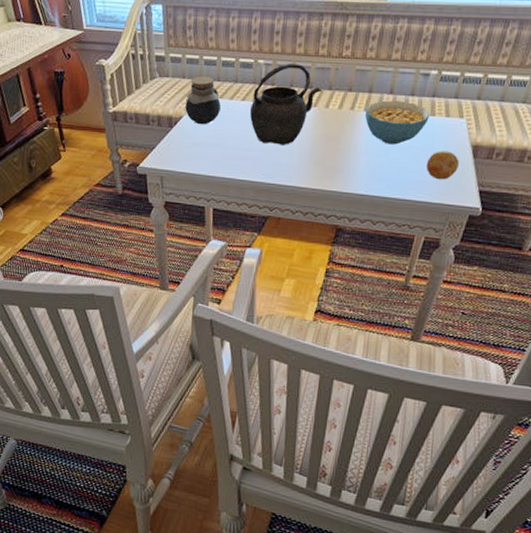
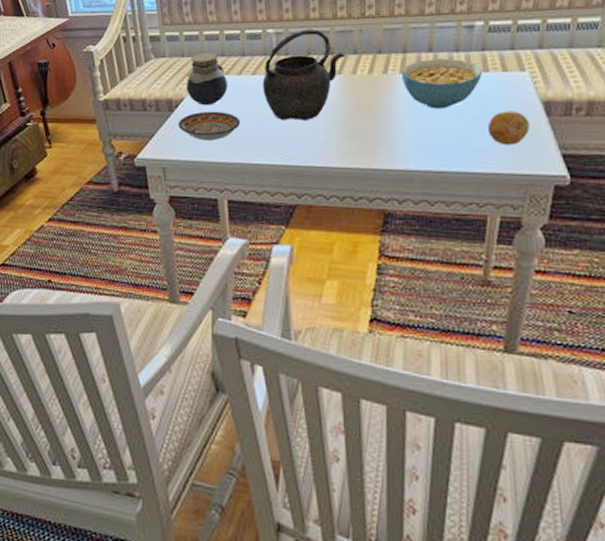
bowl: none [175,130,229,156] -> present [177,111,241,141]

